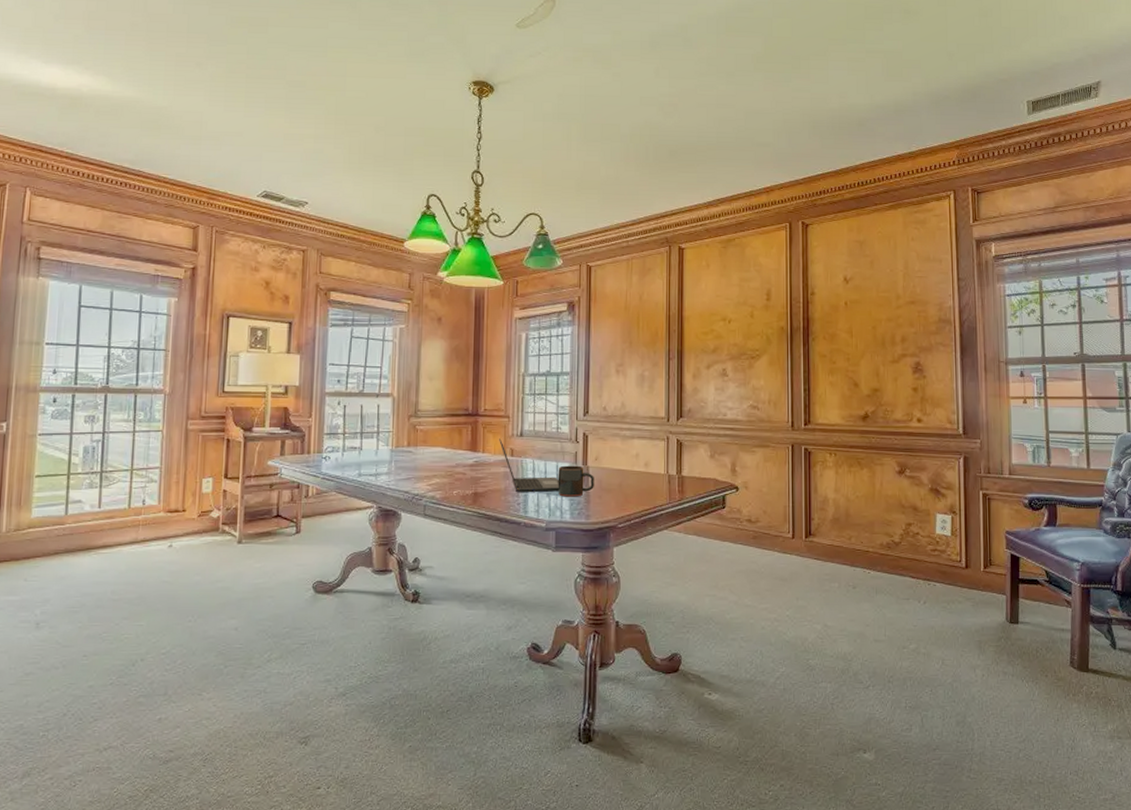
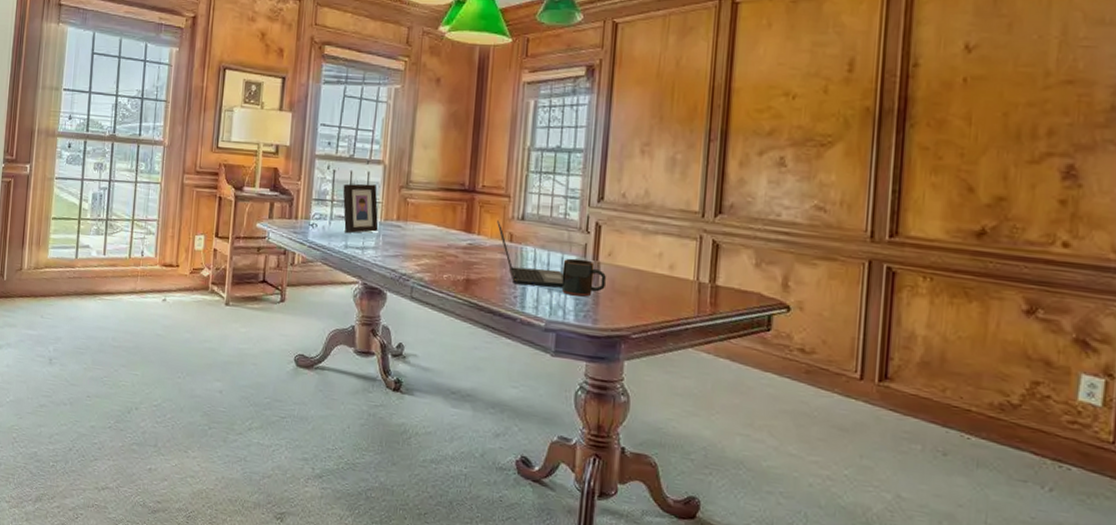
picture frame: none [354,416,390,463] -> present [343,183,379,234]

